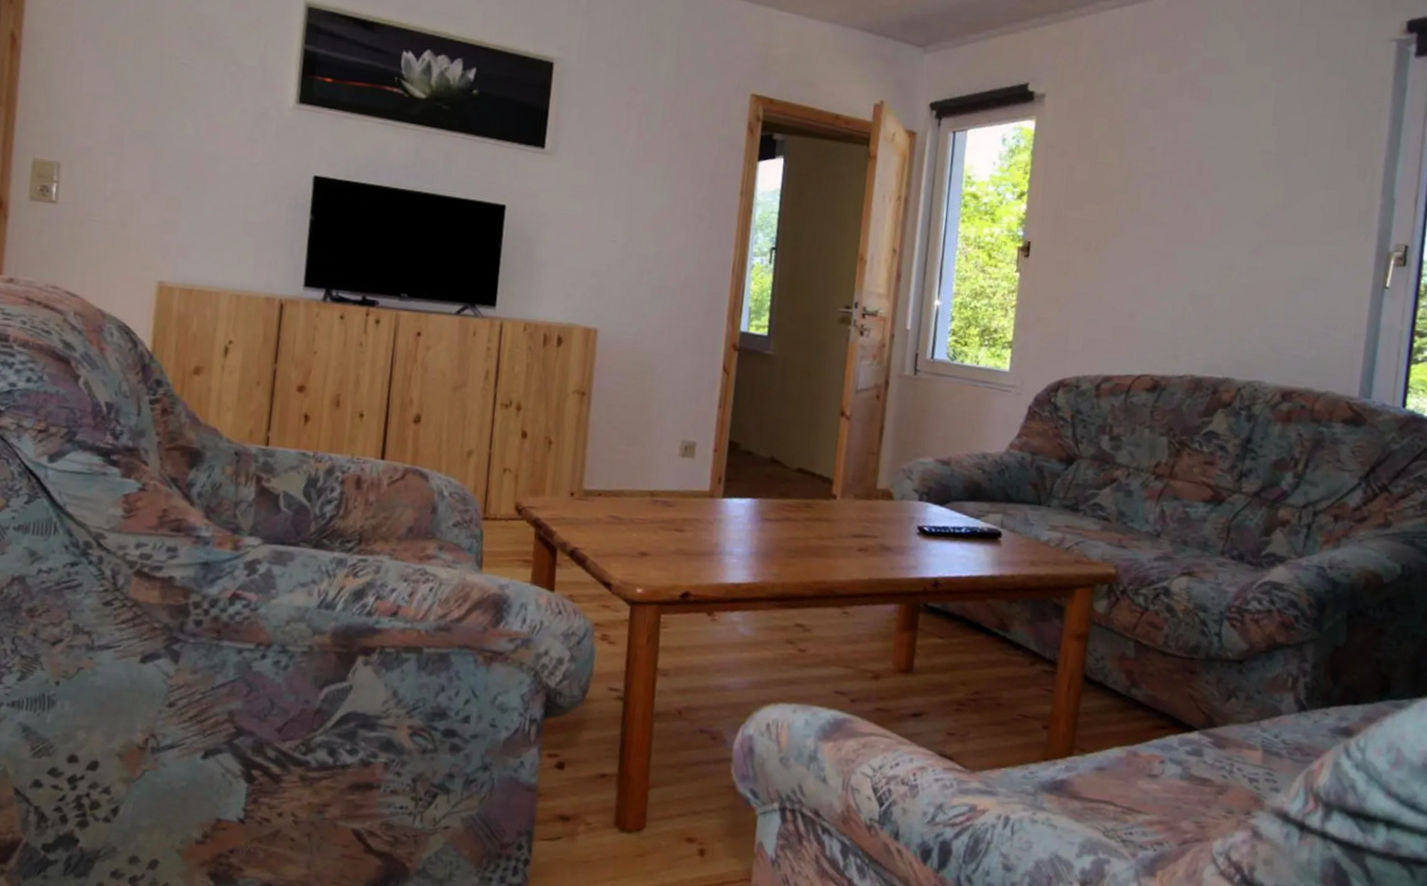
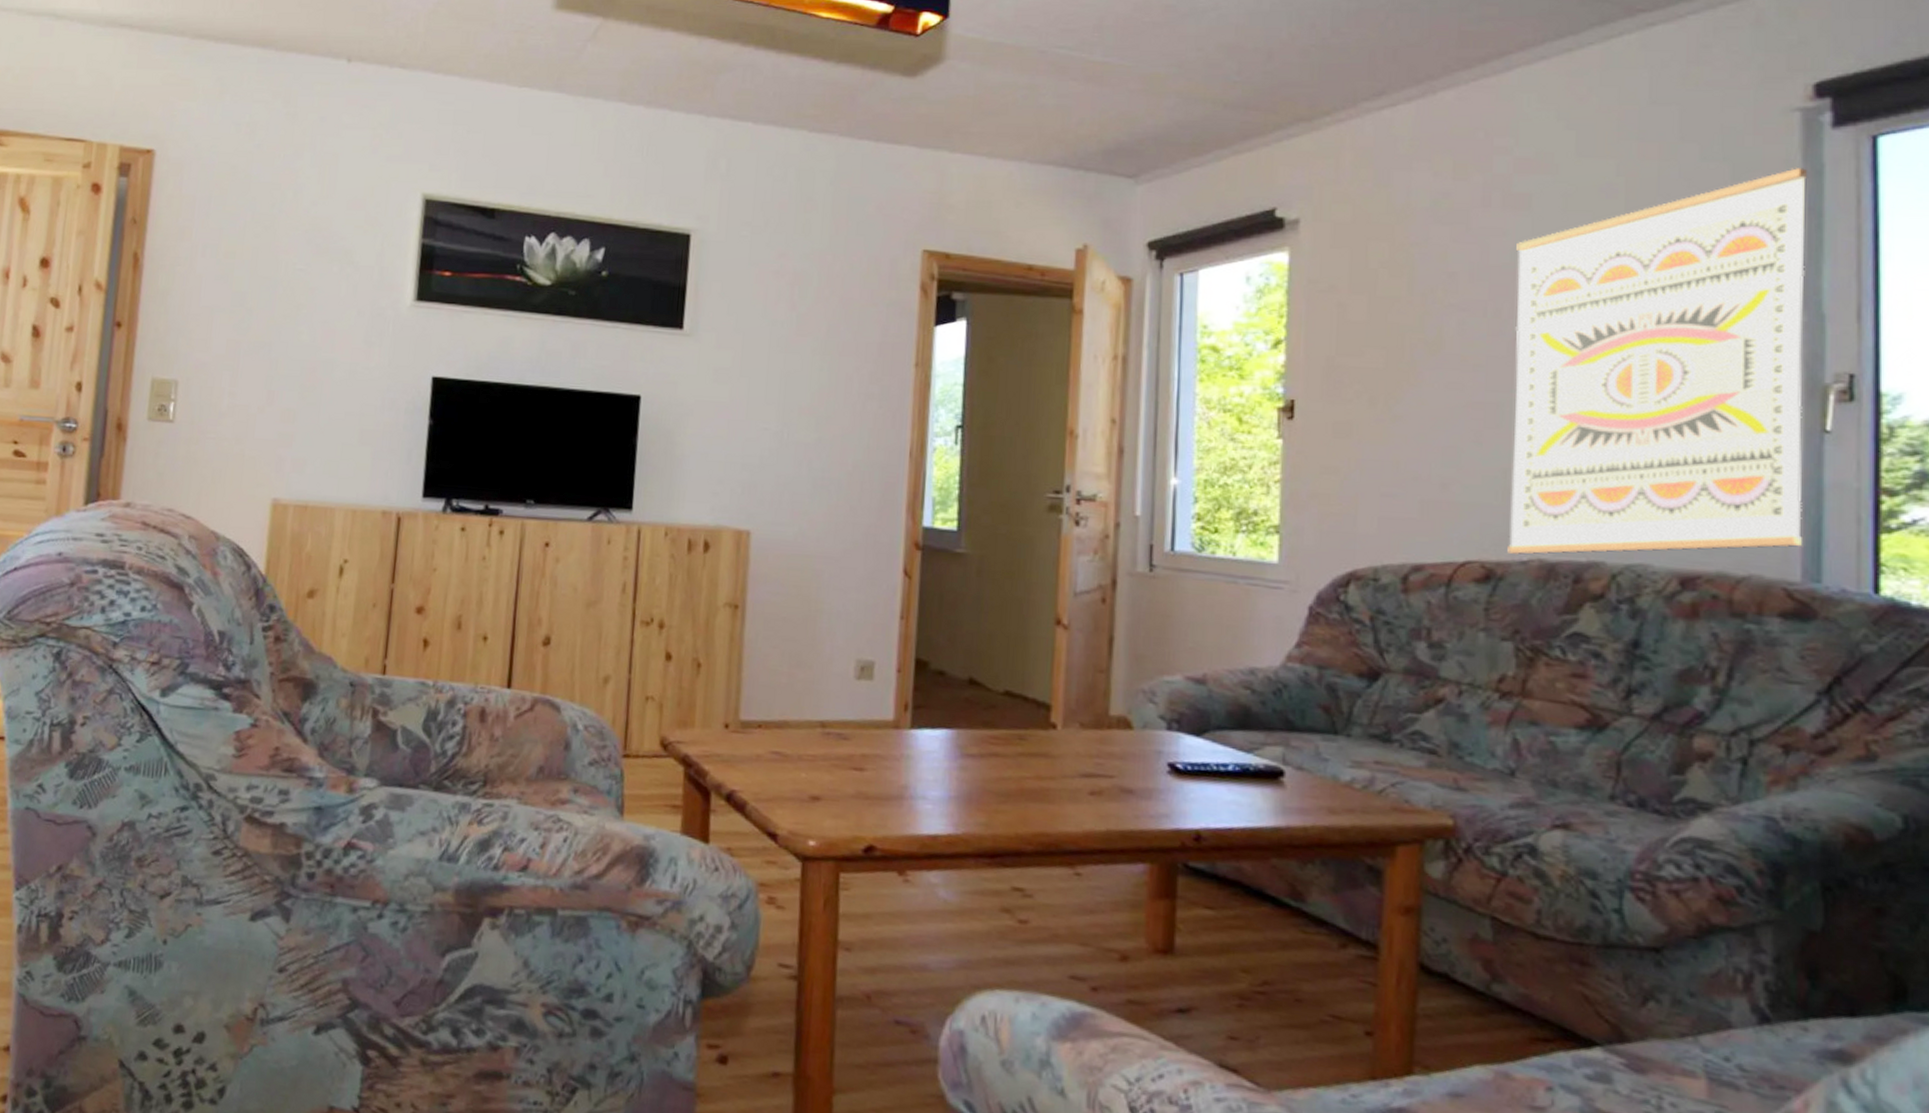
wall art: none [1170,85,1396,372] -> present [1507,168,1808,555]

